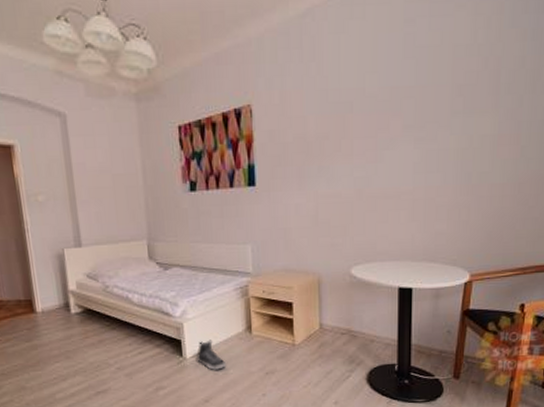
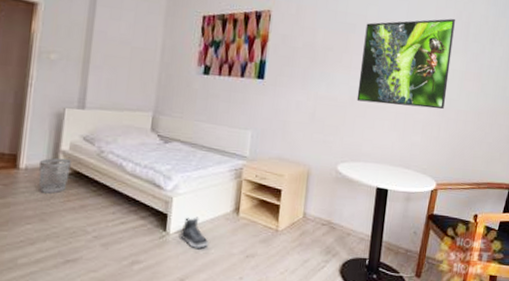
wastebasket: none [53,297,82,333] -> present [38,157,71,194]
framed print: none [364,68,480,193] -> present [356,18,455,110]

